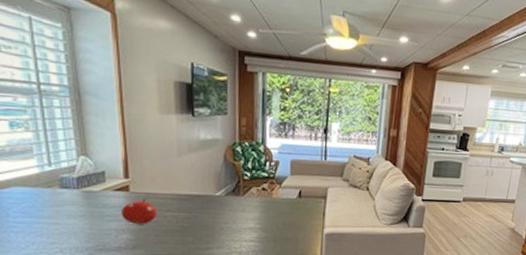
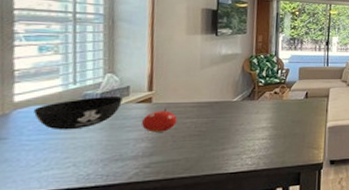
bowl: none [14,181,99,215] -> present [33,97,123,130]

